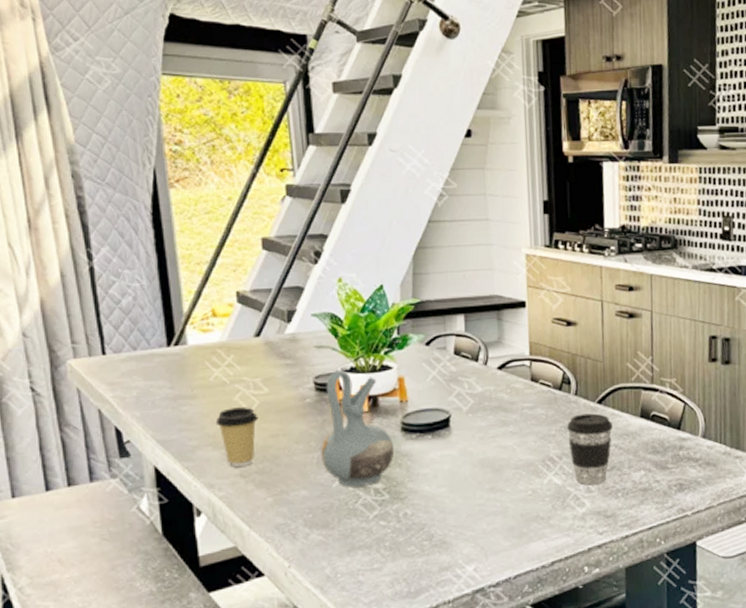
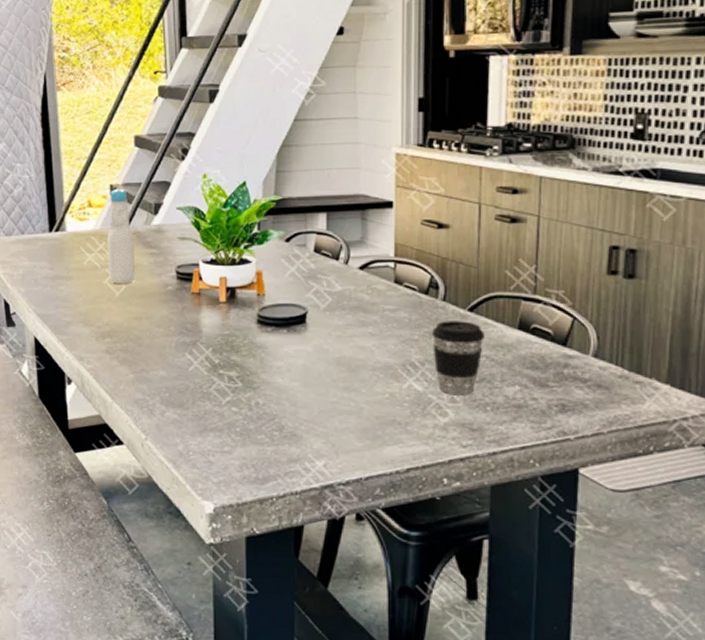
coffee cup: present [215,407,258,467] -> none [87,290,124,343]
bottle: none [235,295,270,400] -> present [107,188,136,284]
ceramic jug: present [321,369,395,487] -> none [179,260,250,372]

